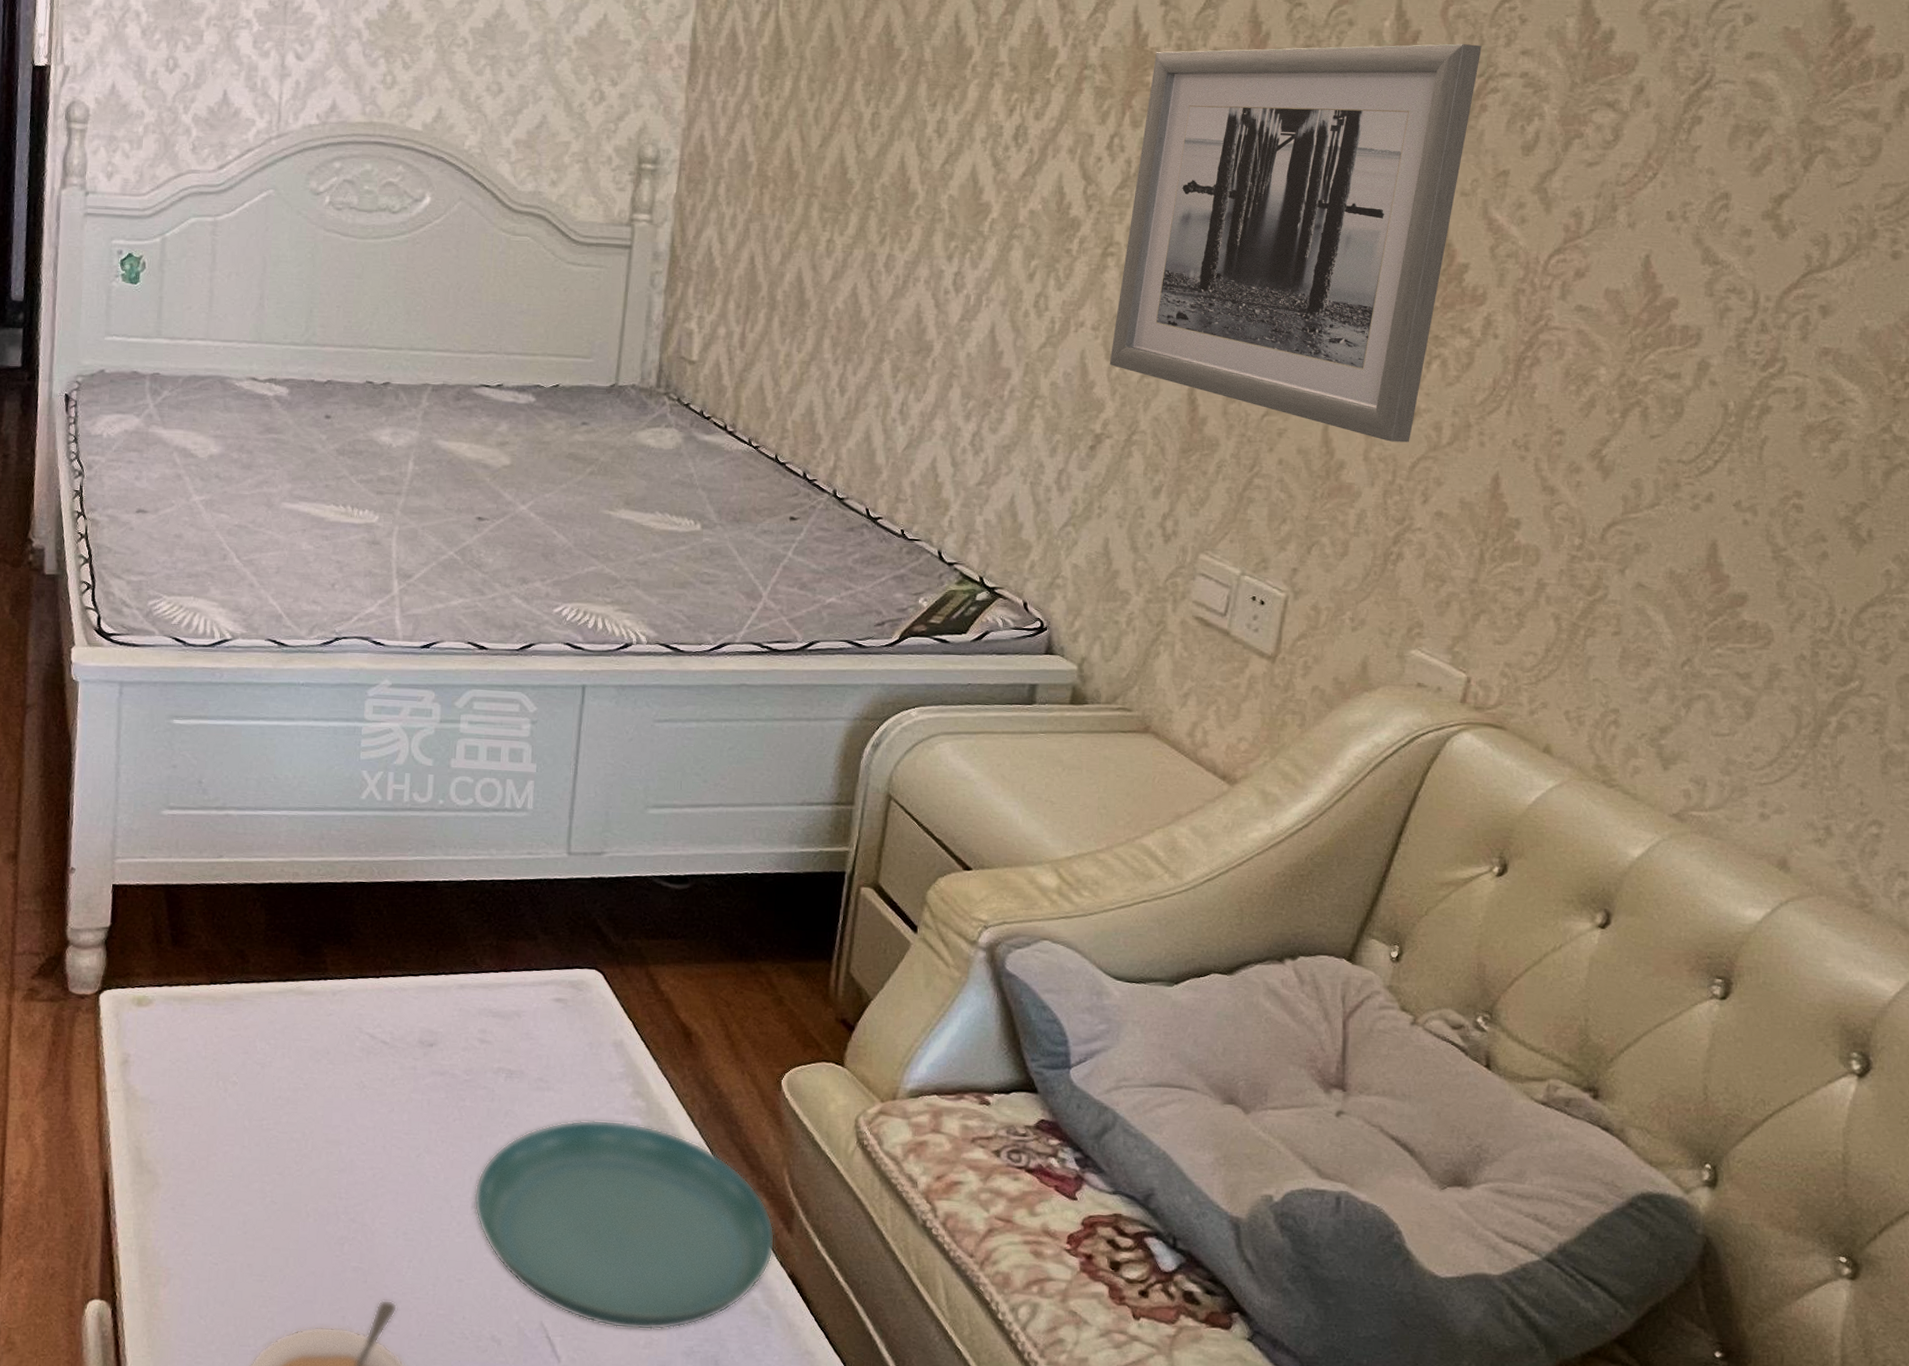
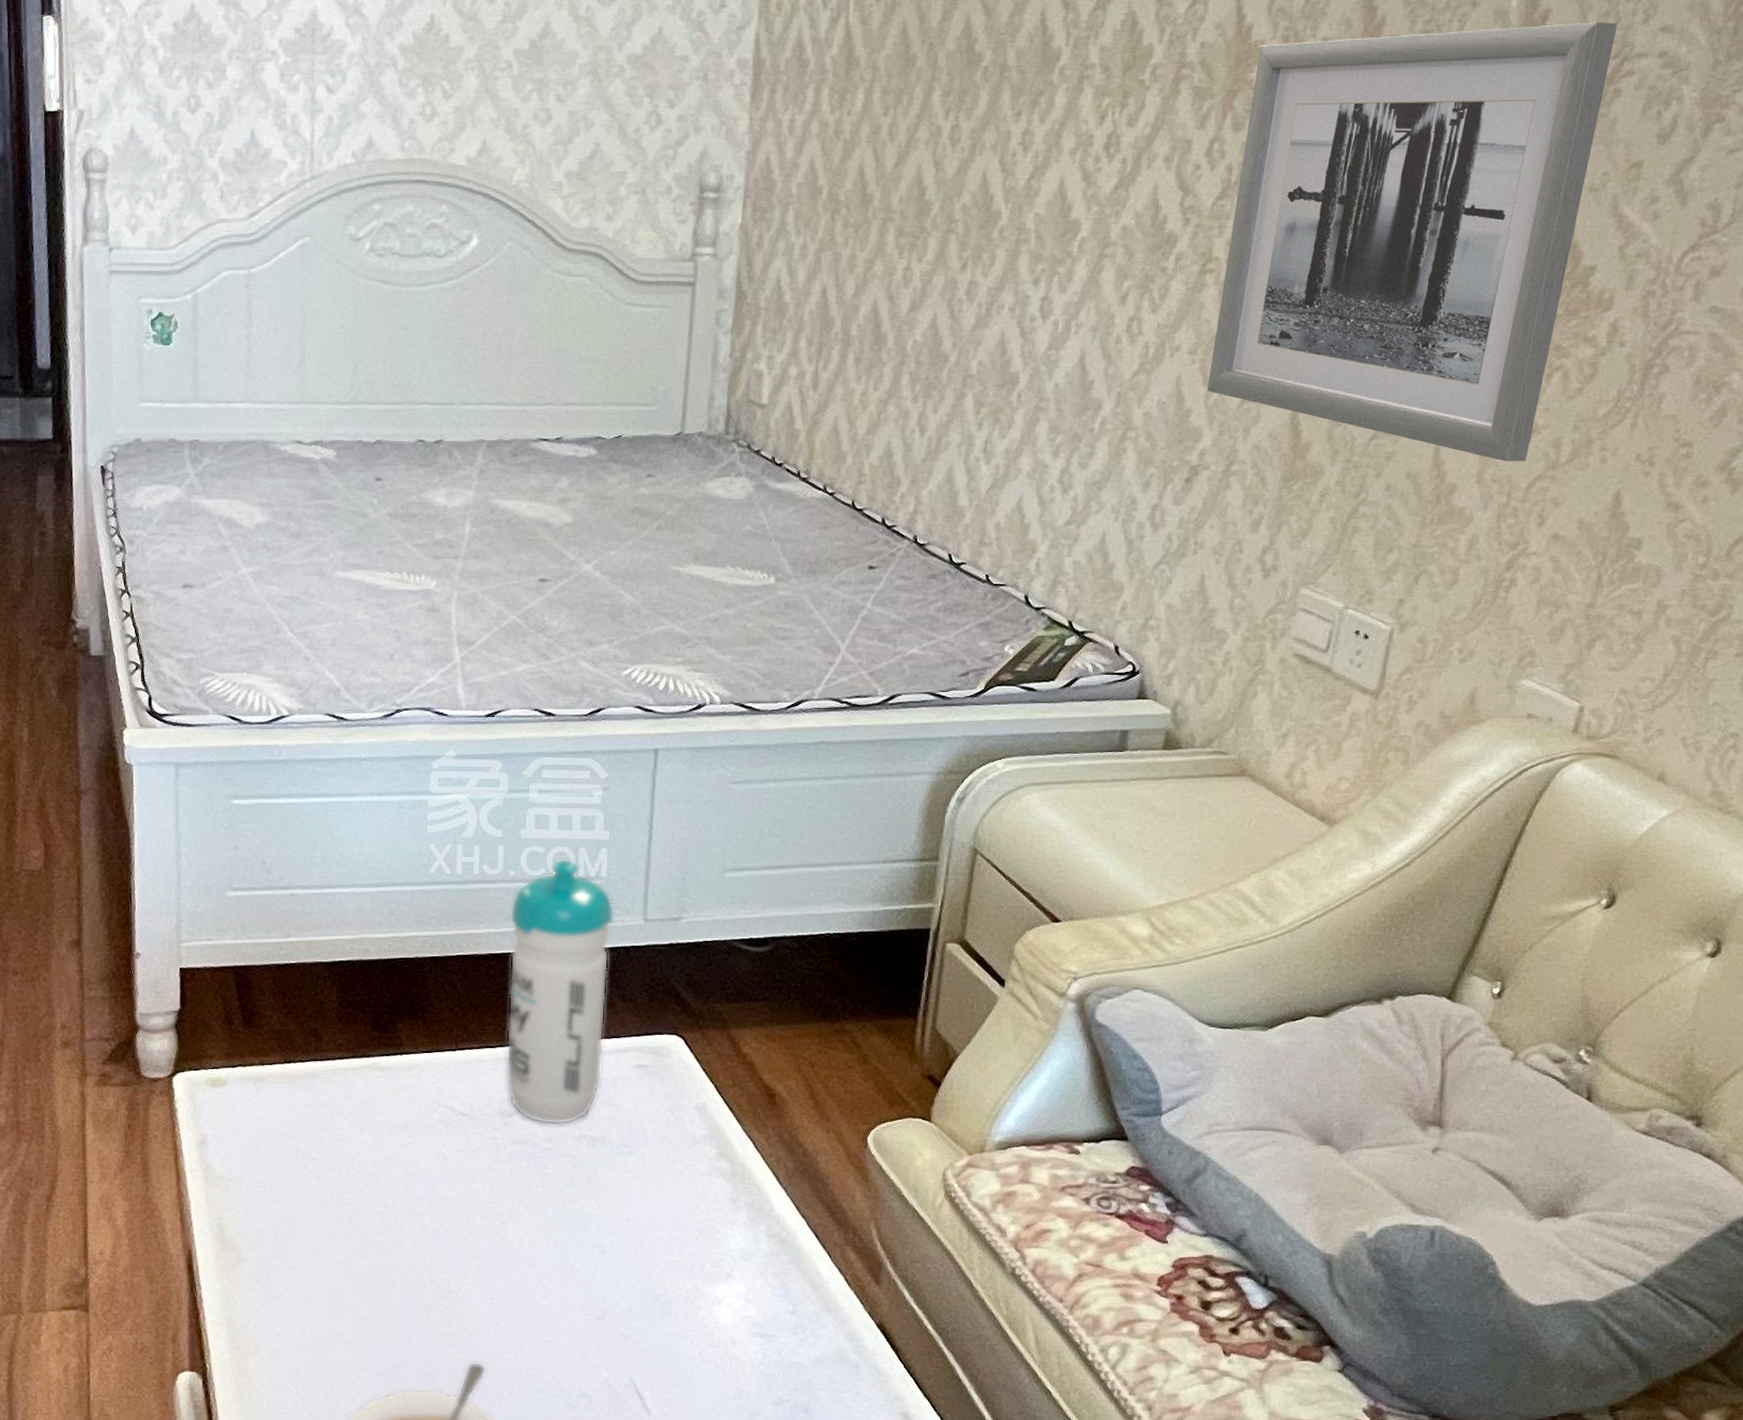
water bottle: none [427,789,539,1057] -> present [506,858,614,1125]
saucer: present [474,1119,775,1331] -> none [560,1182,863,1382]

